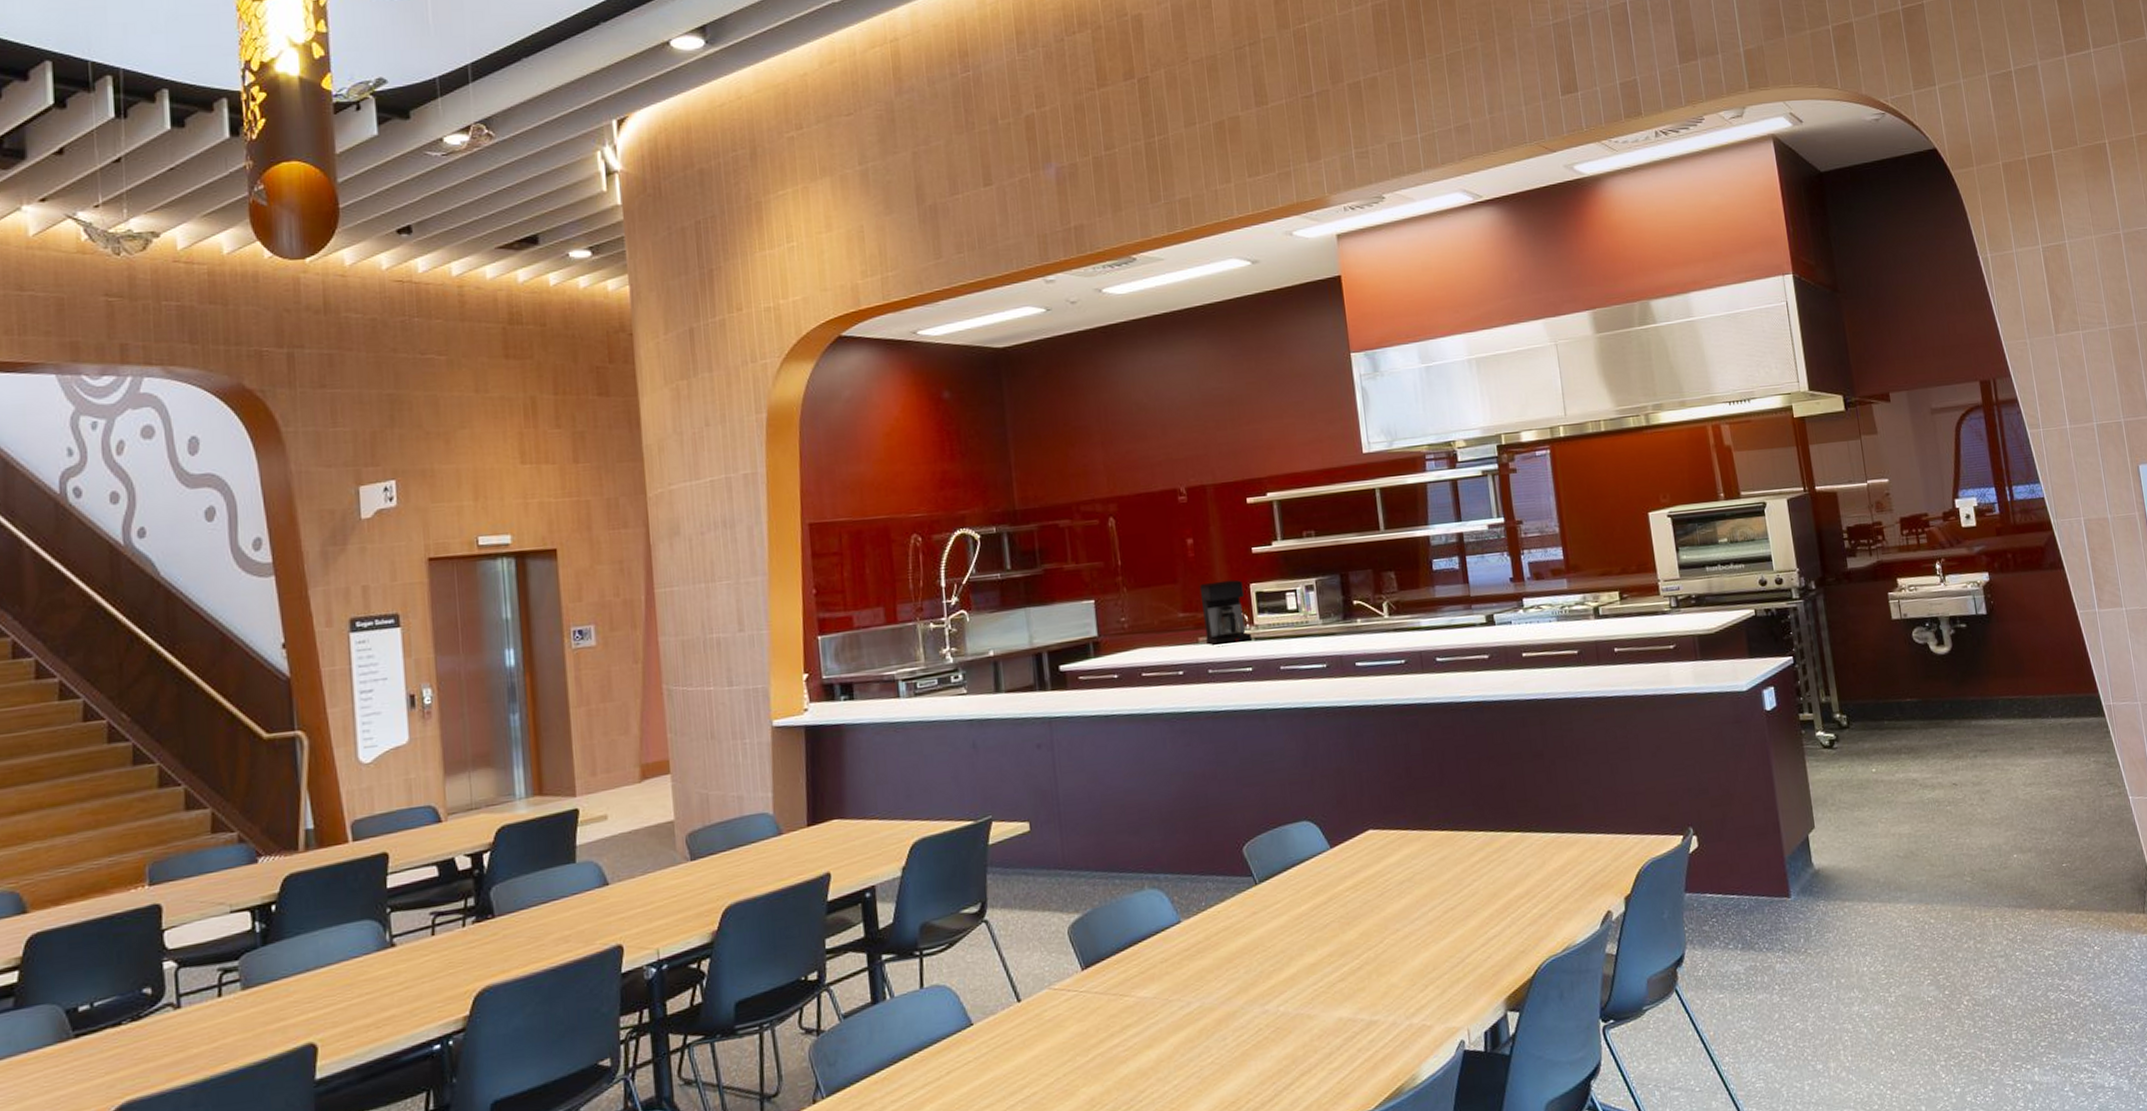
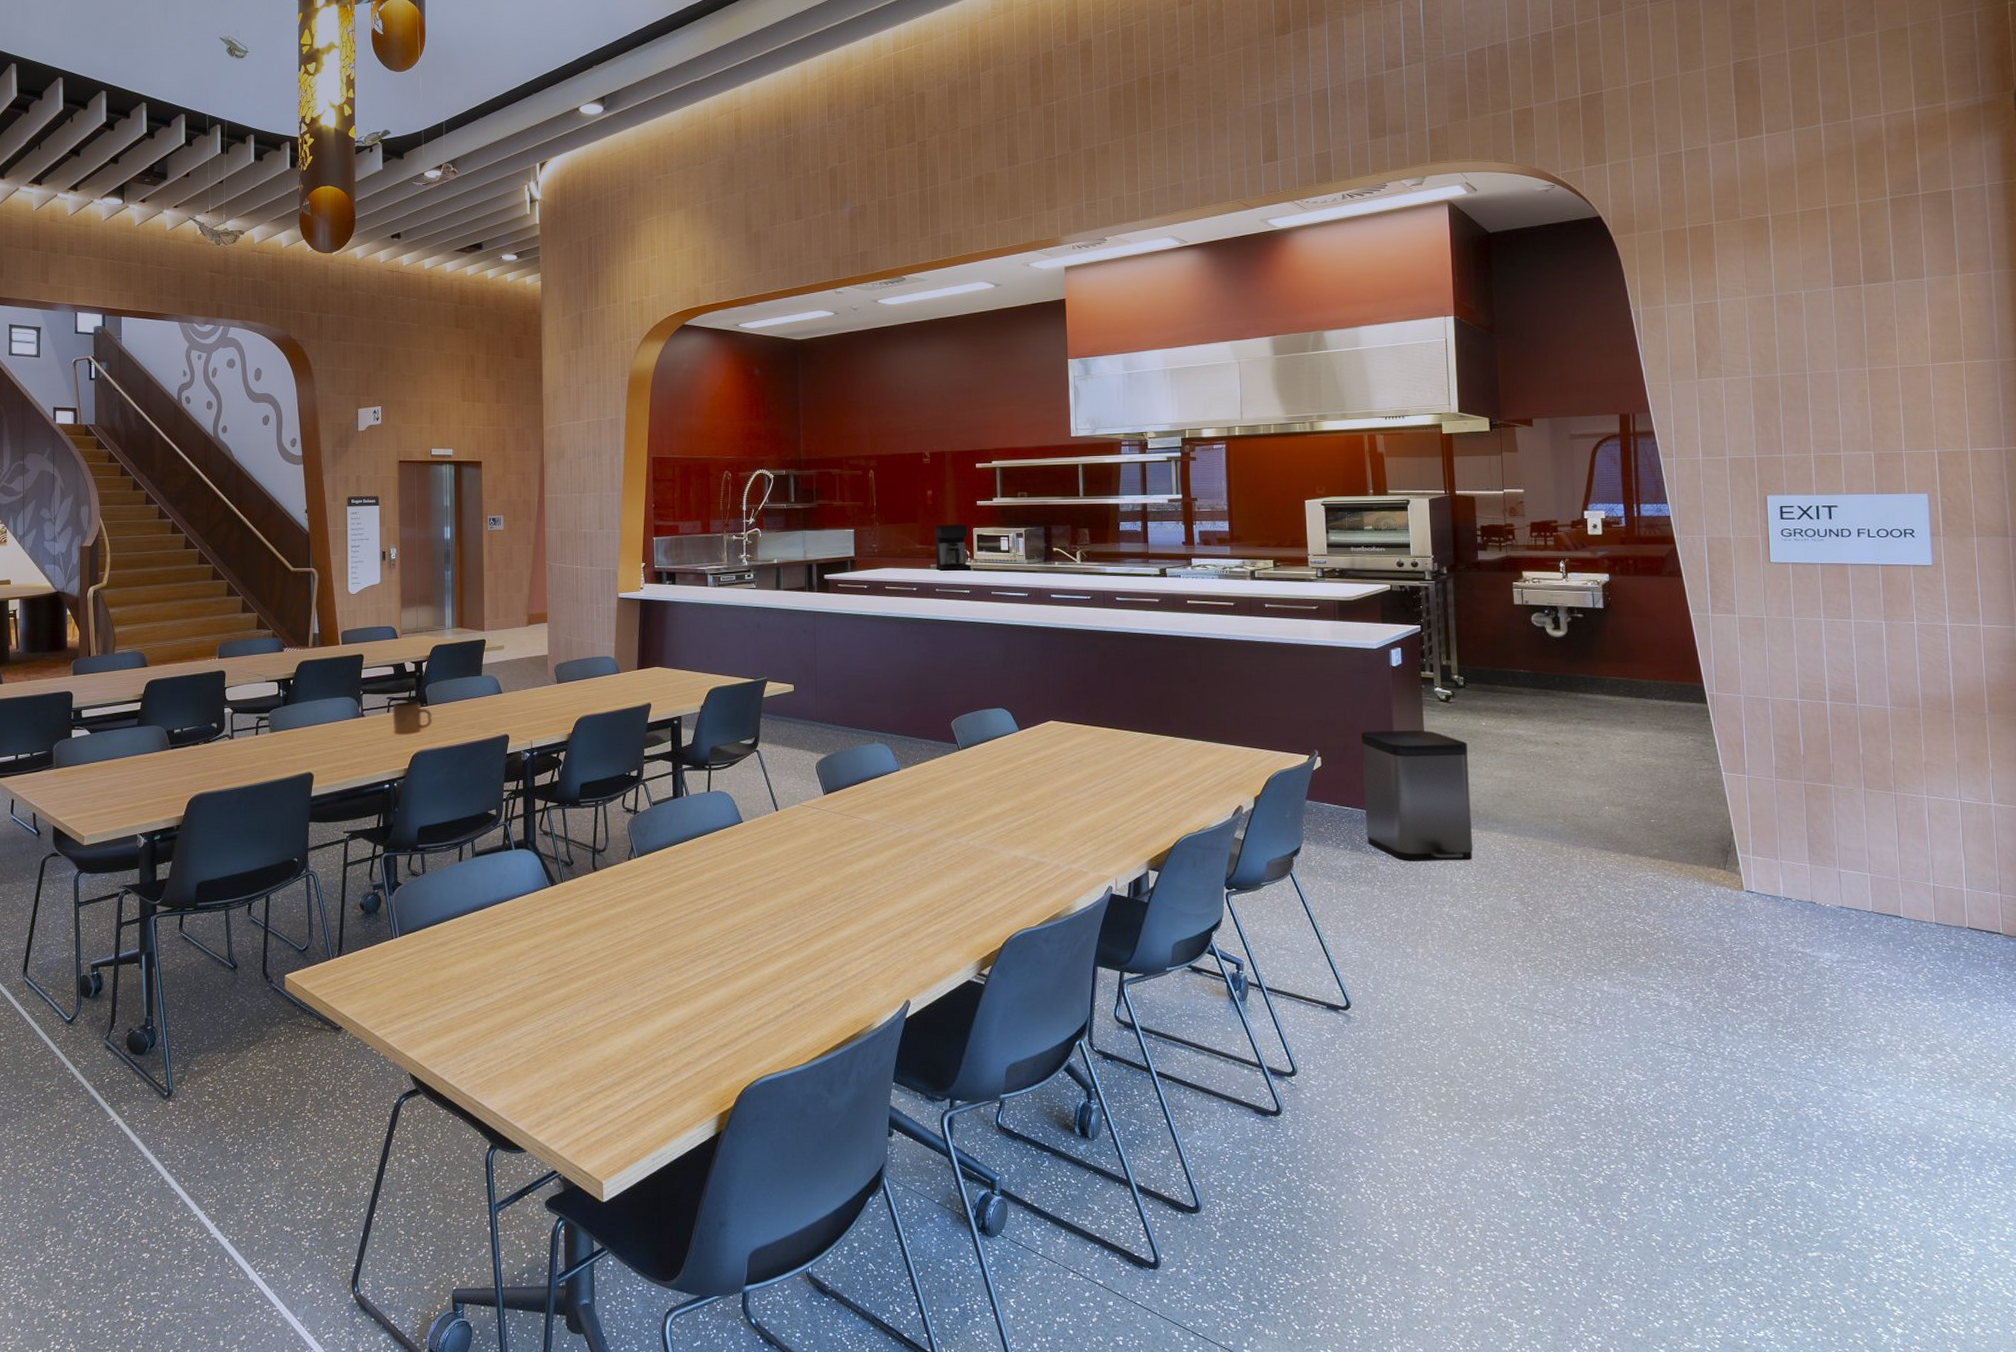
mug: none [439,913,505,968] -> present [392,701,433,736]
pedal bin: none [1739,786,1878,954] -> present [1360,730,1474,861]

